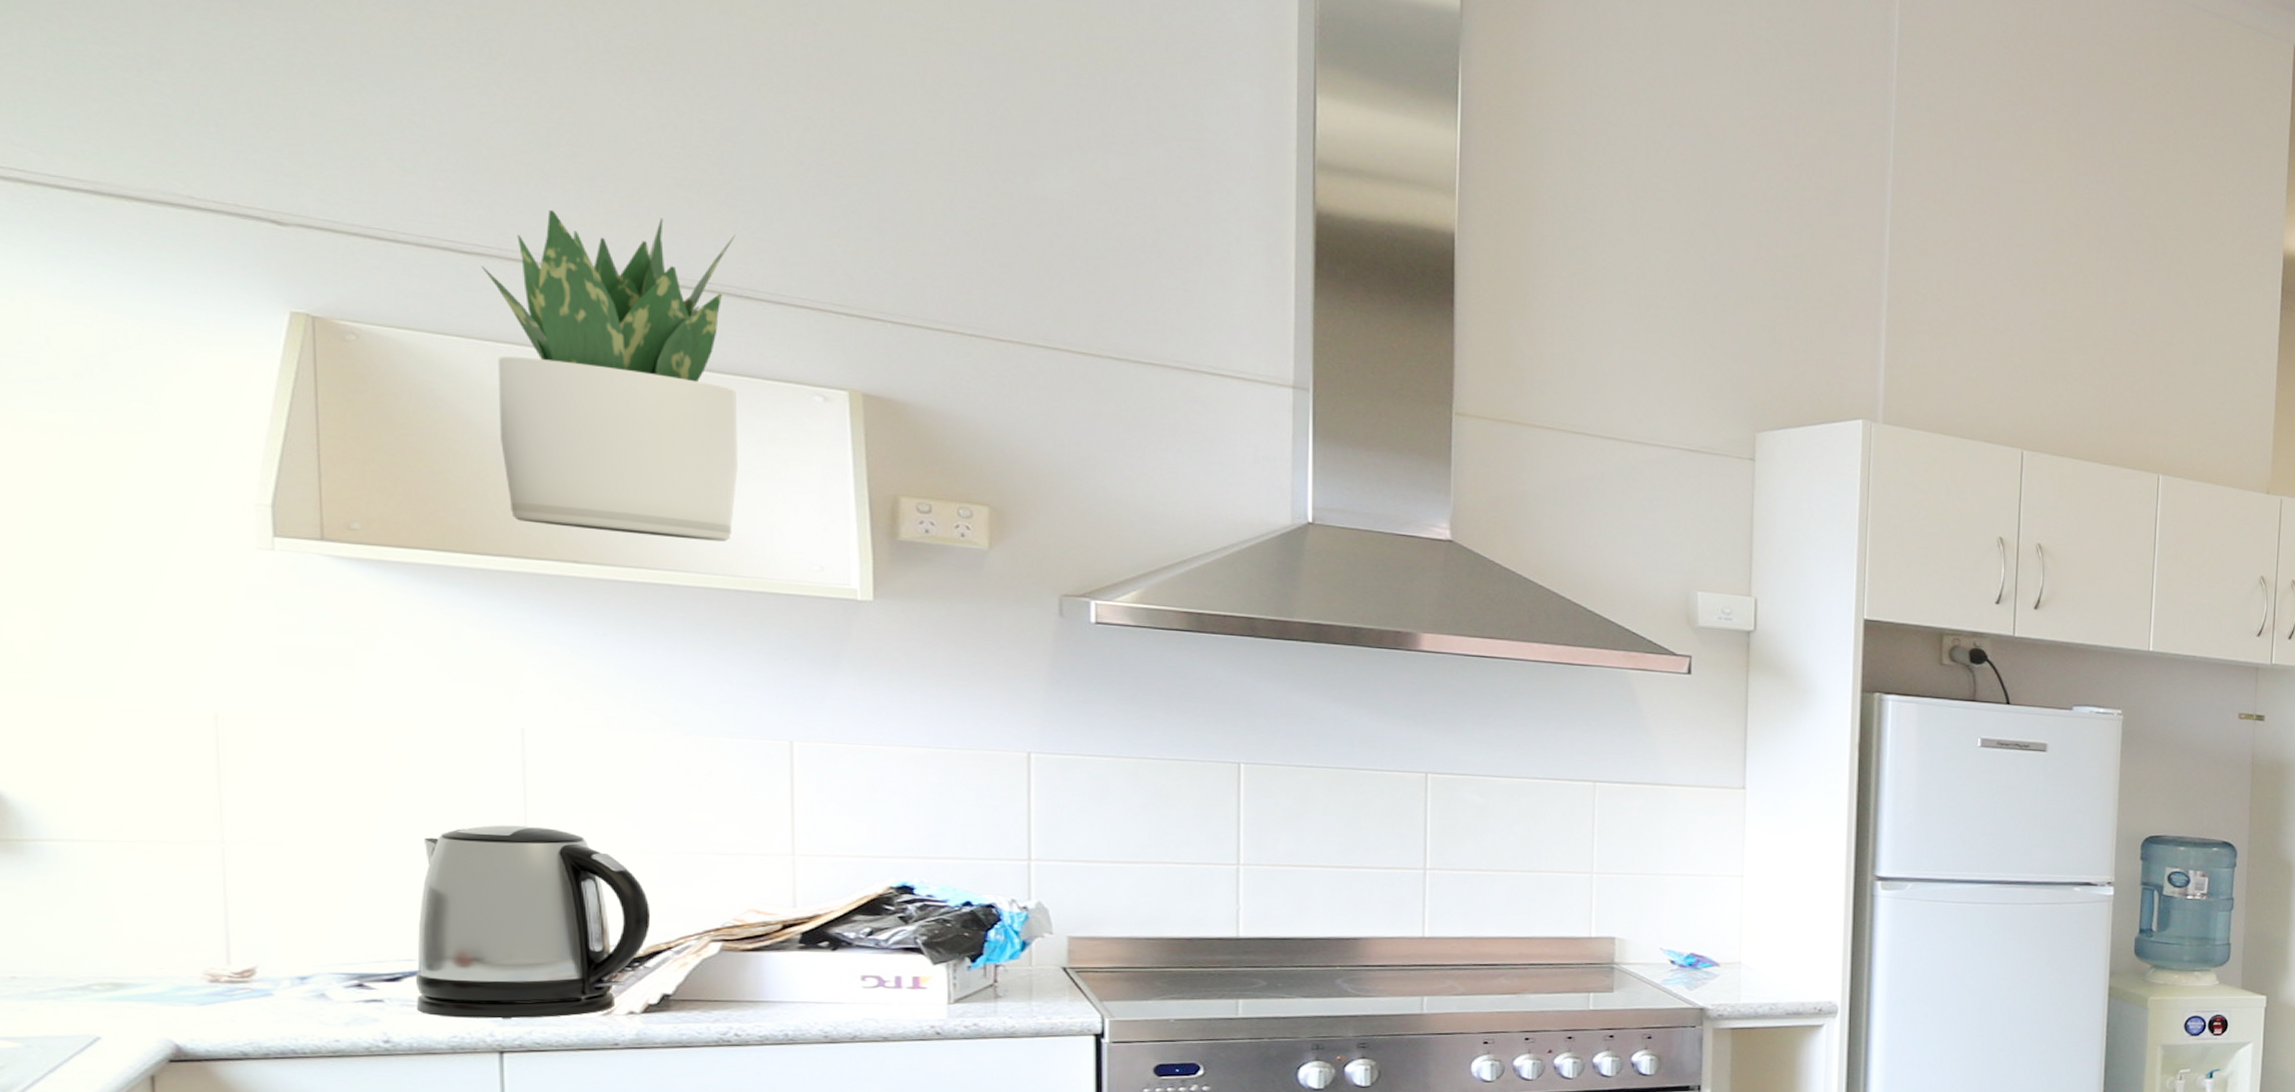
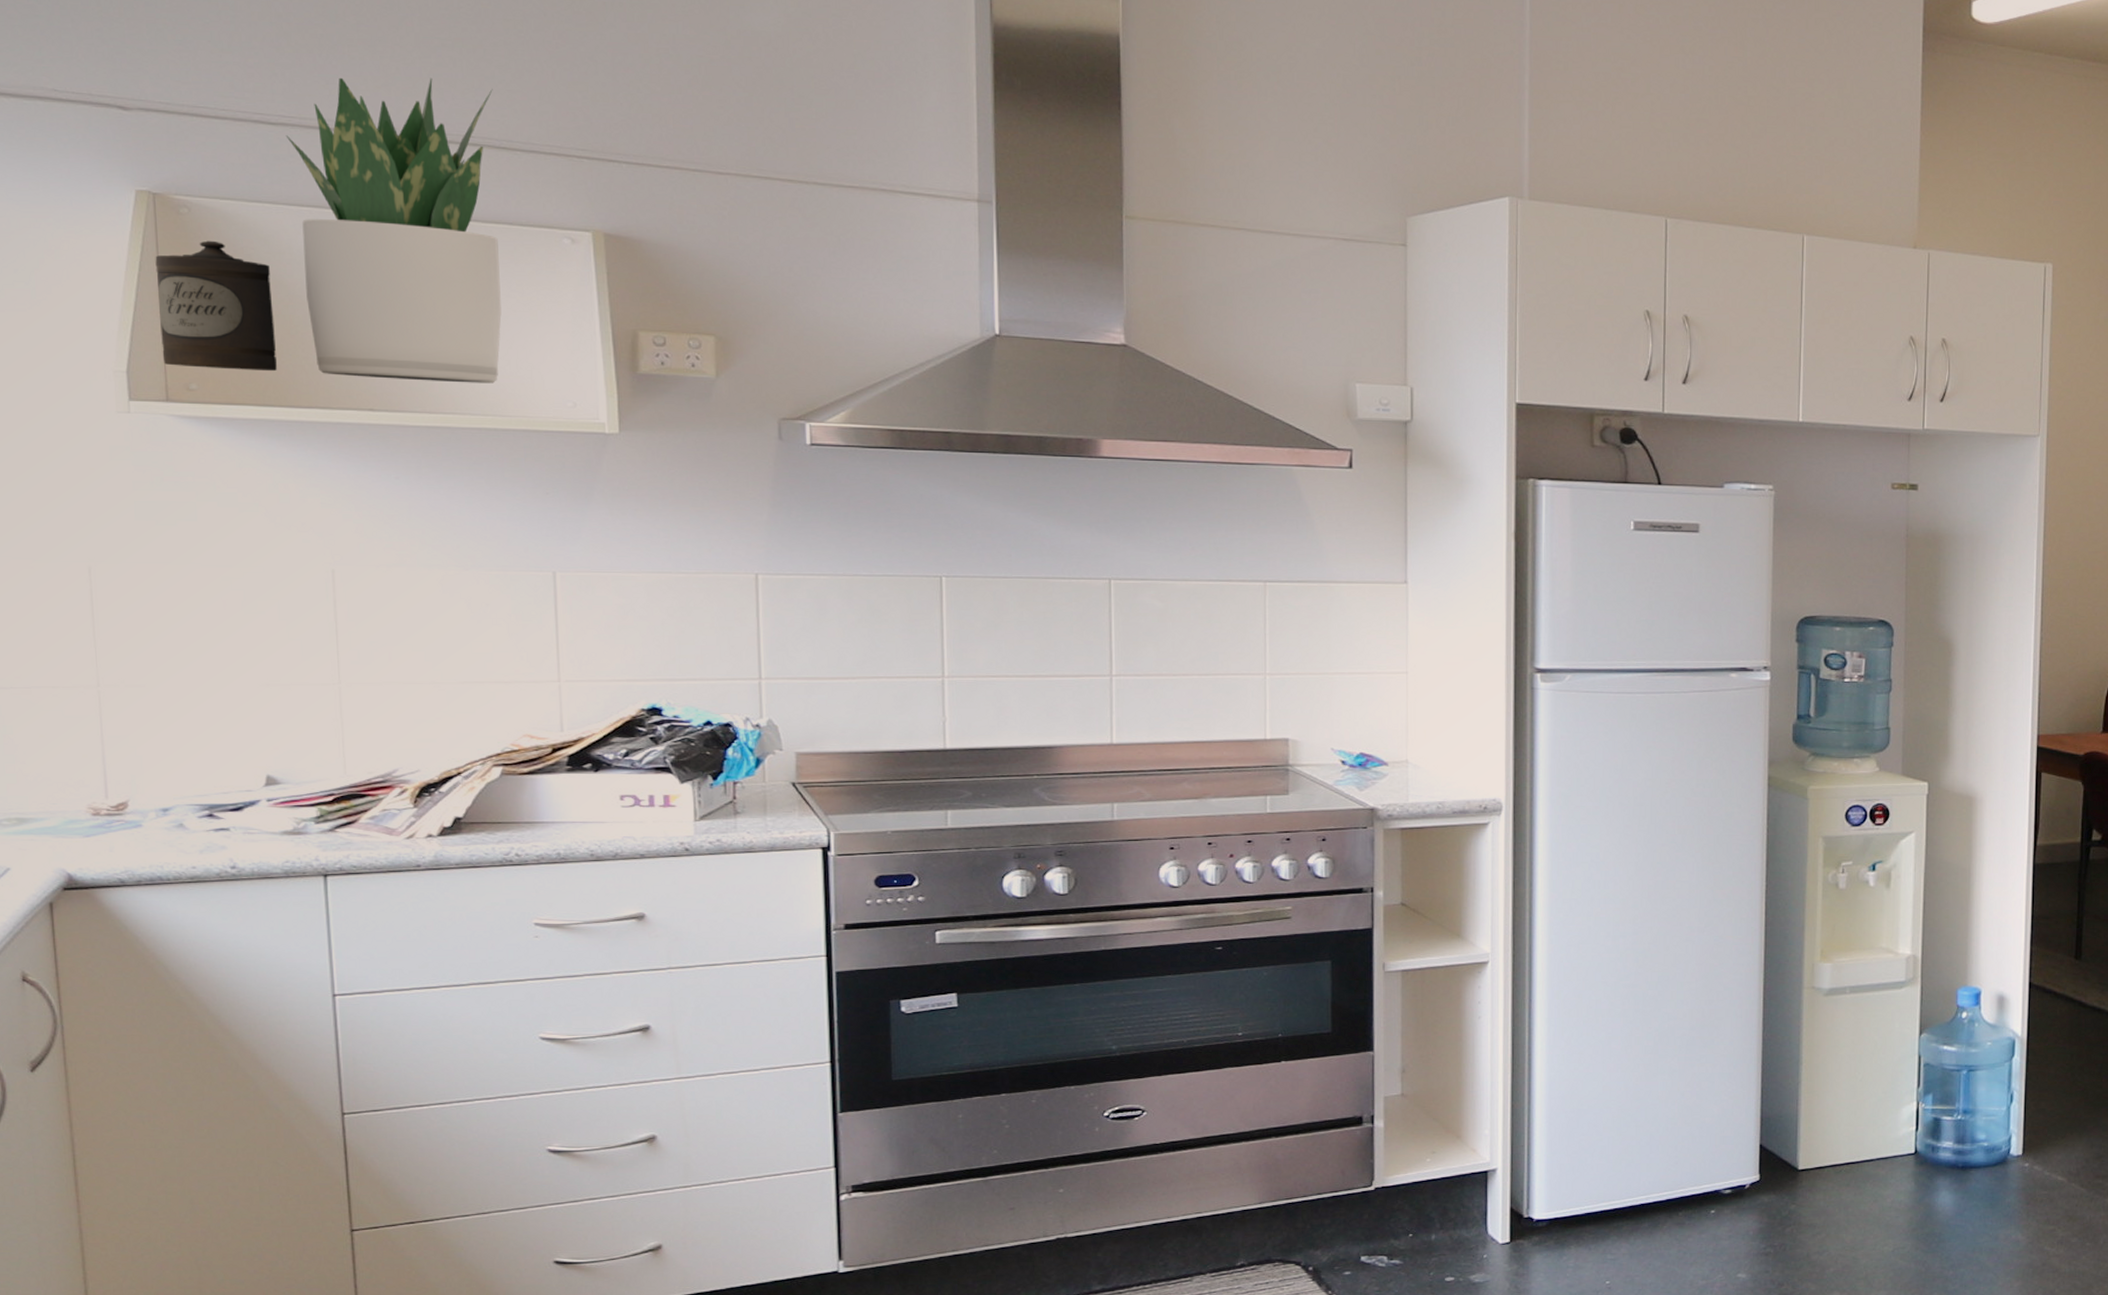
canister: none [312,371,461,516] -> present [155,240,277,372]
kettle: present [416,825,651,1020] -> none [255,661,443,845]

